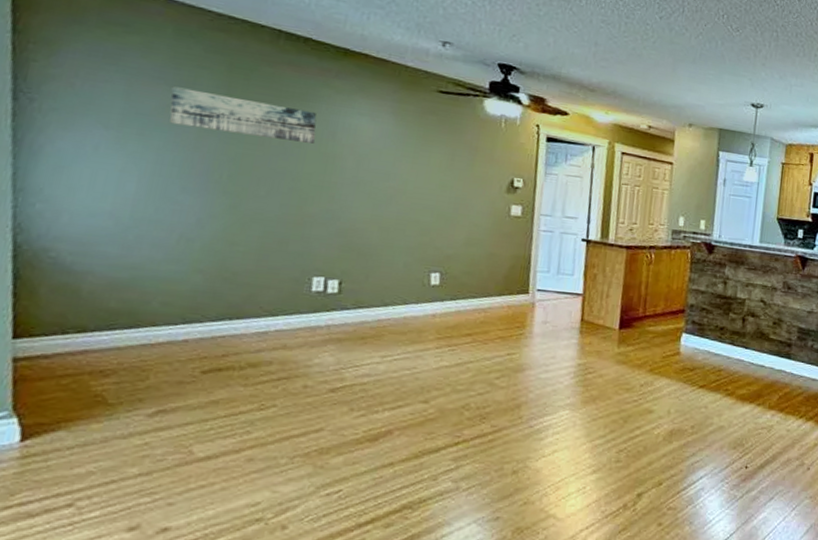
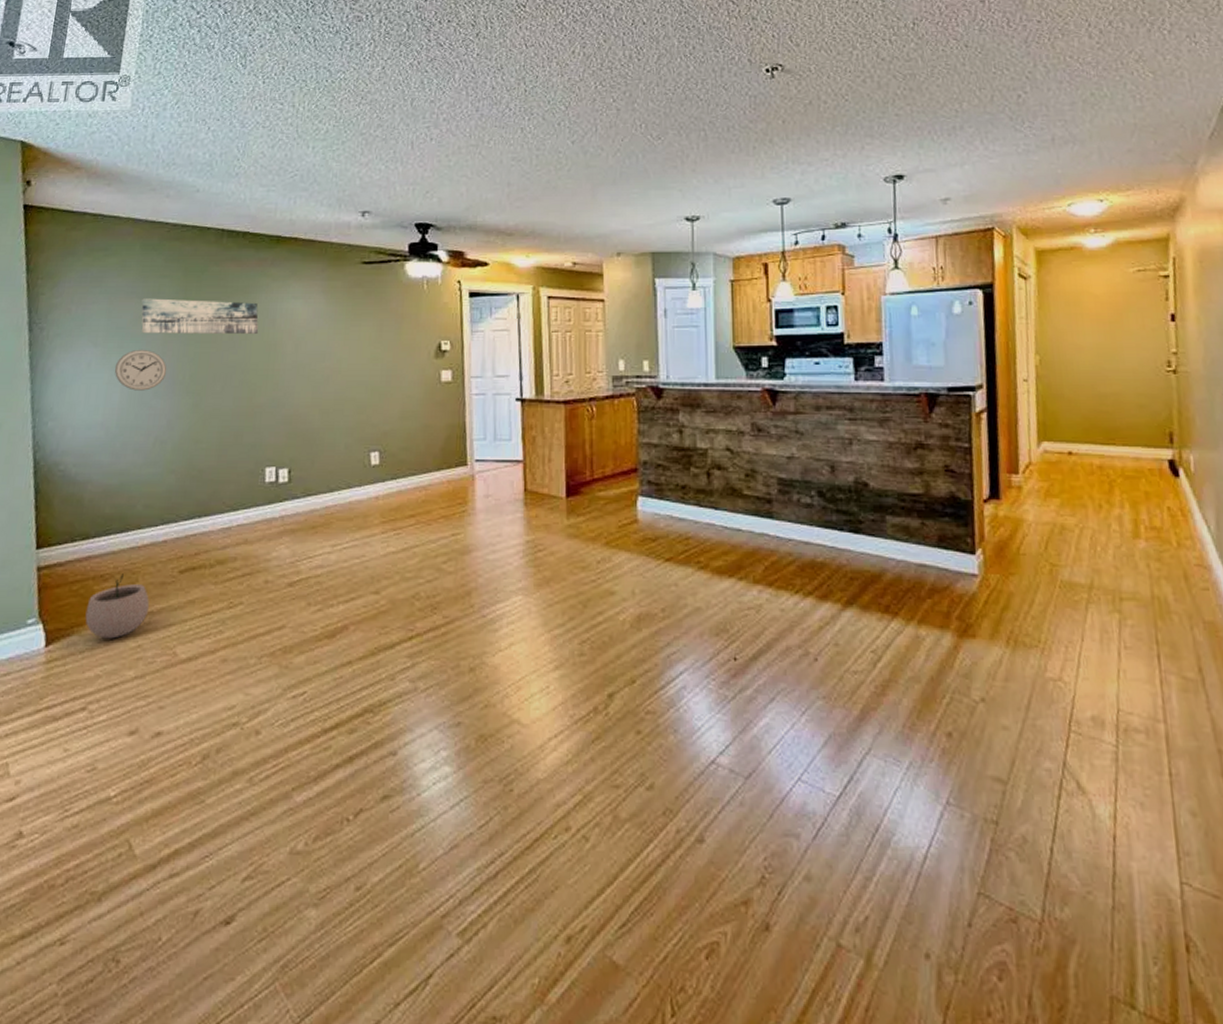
plant pot: none [76,370,162,436] -> present [85,573,149,639]
wall clock: none [130,139,200,185] -> present [114,349,167,391]

